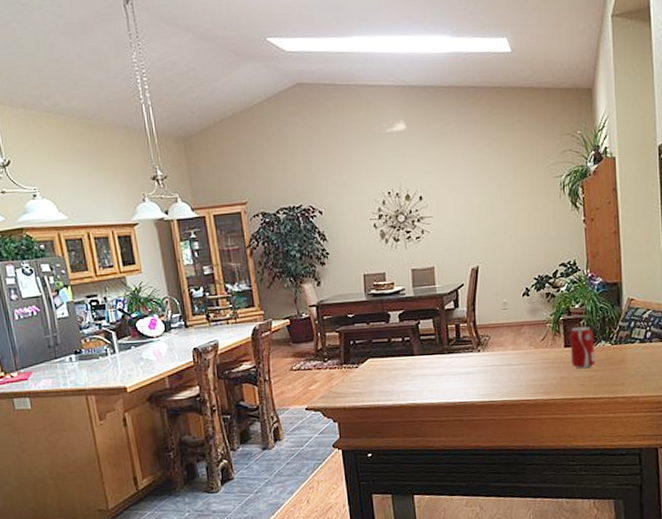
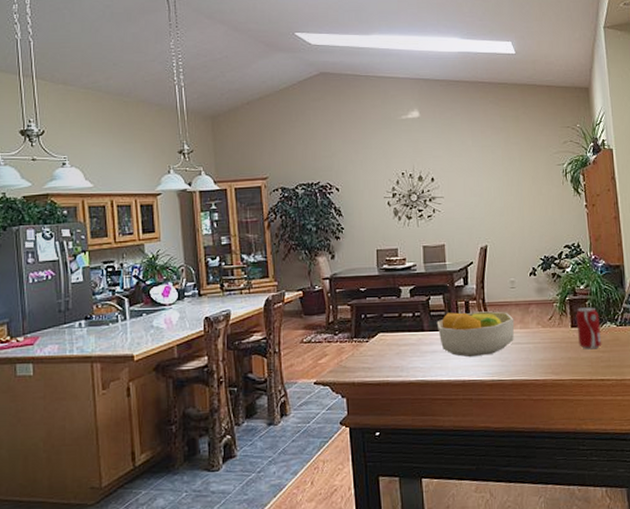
fruit bowl: none [426,333,506,380] -> present [436,311,515,358]

